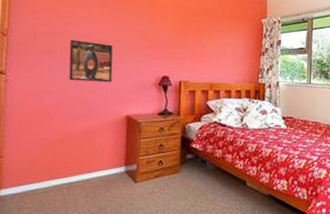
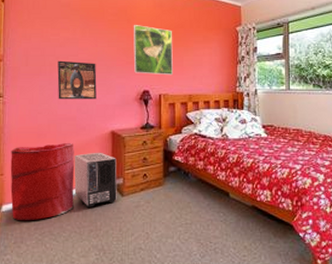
laundry hamper: none [10,125,85,207] -> present [10,142,74,221]
air purifier: none [83,136,131,193] -> present [74,152,117,207]
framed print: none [153,9,197,63] -> present [133,25,173,76]

